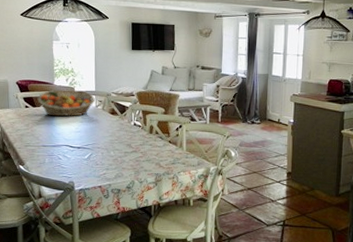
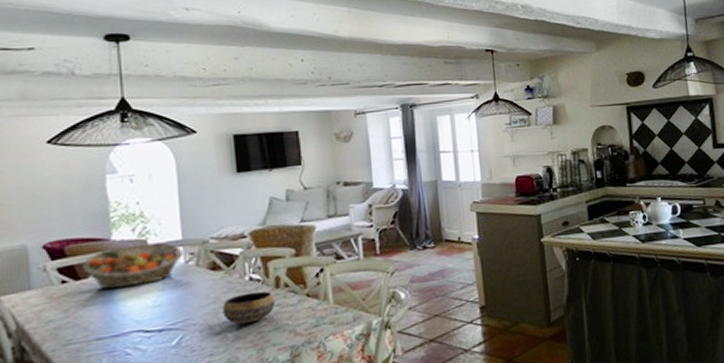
bowl: none [116,133,149,154] -> present [222,291,275,325]

